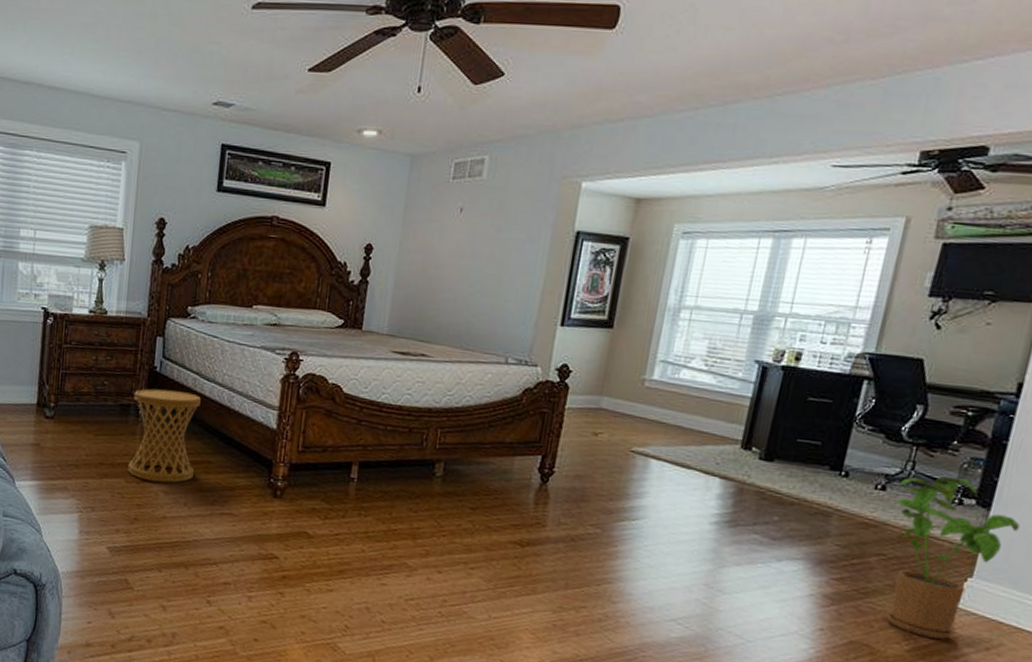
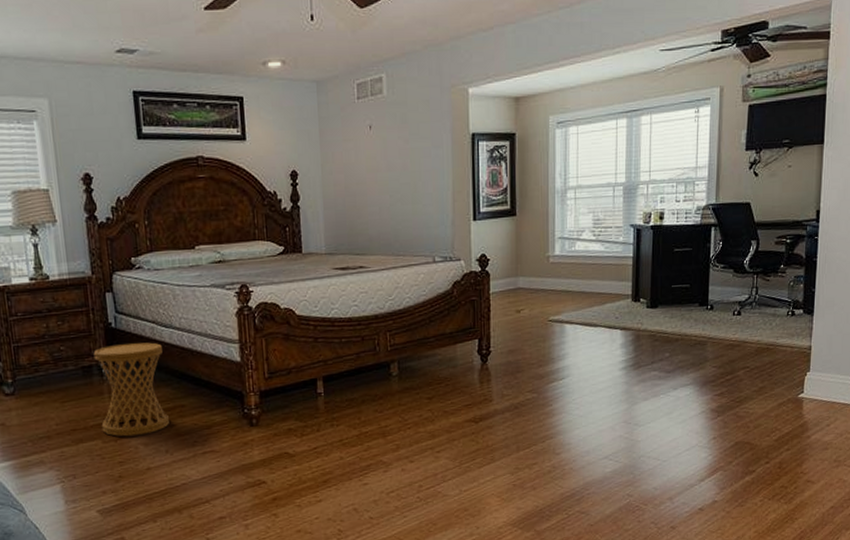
house plant: present [885,477,1020,639] -> none [749,294,835,426]

